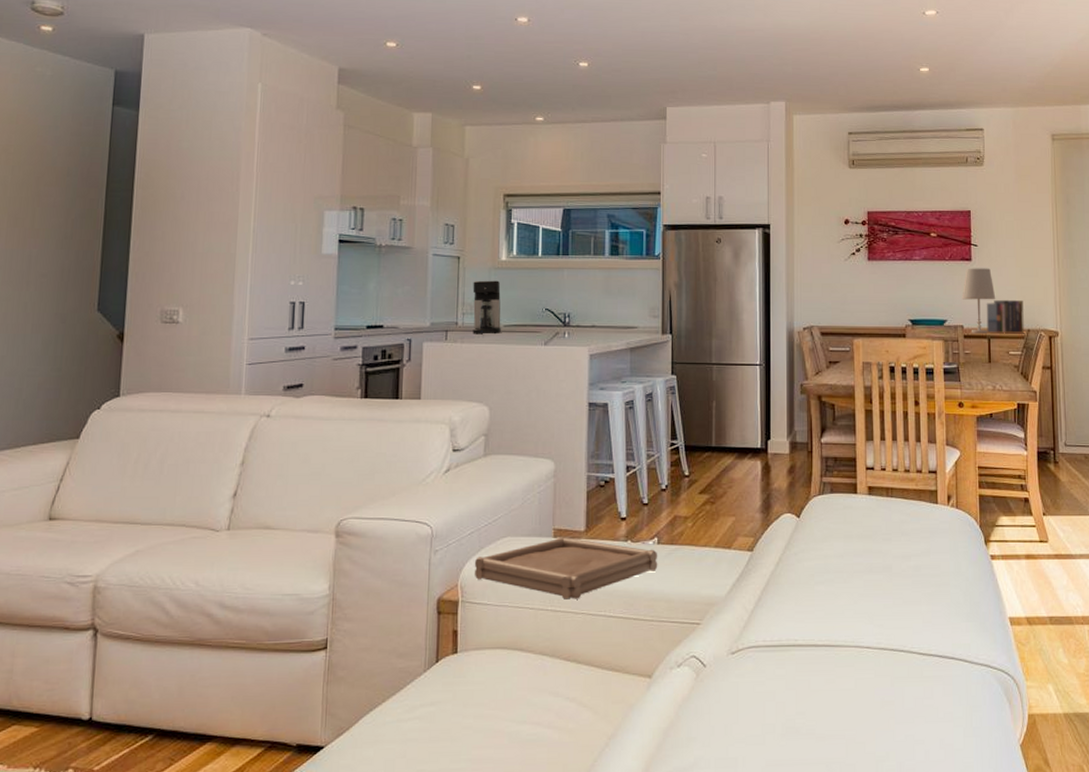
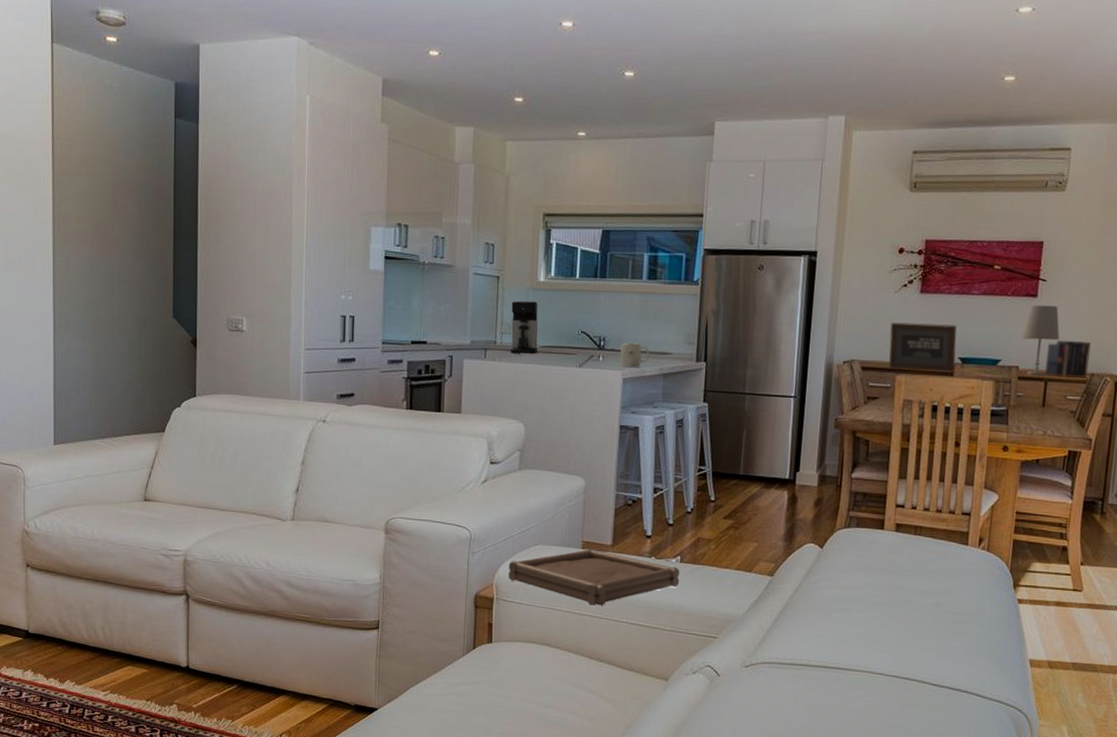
mug: none [586,318,616,343] -> present [620,342,650,368]
picture frame: none [844,288,907,334] -> present [888,322,957,372]

